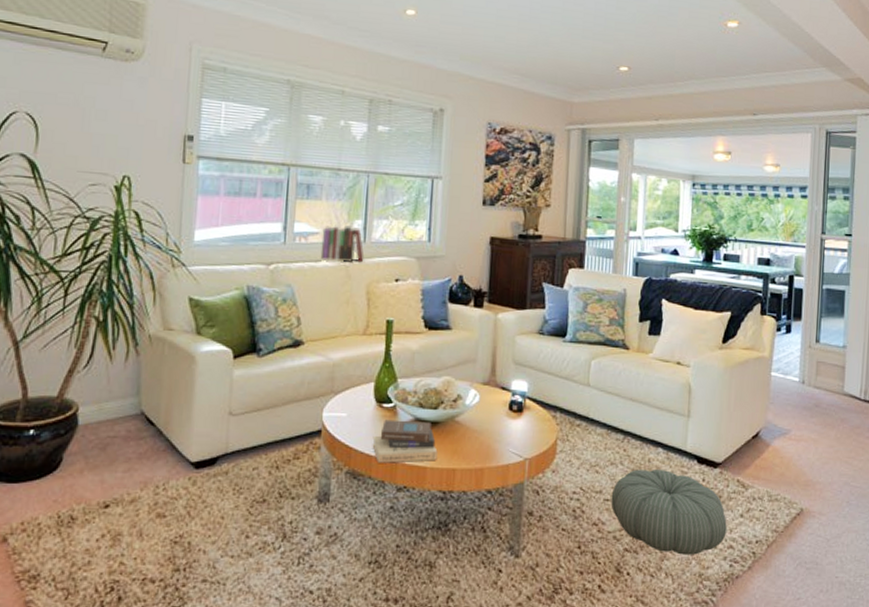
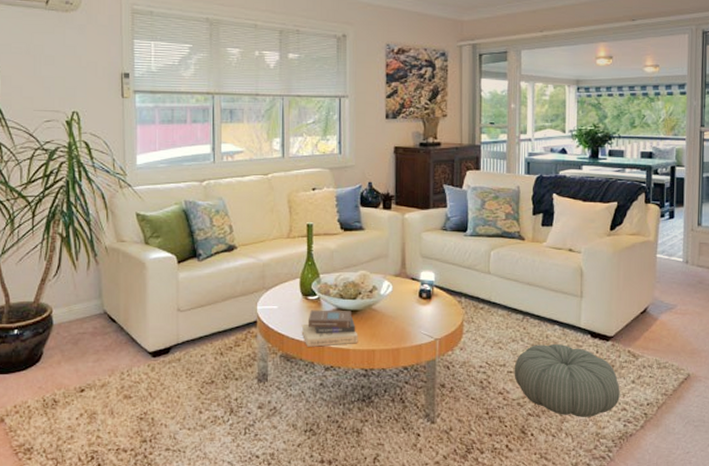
books: present [320,224,365,263] -> none [246,142,284,176]

